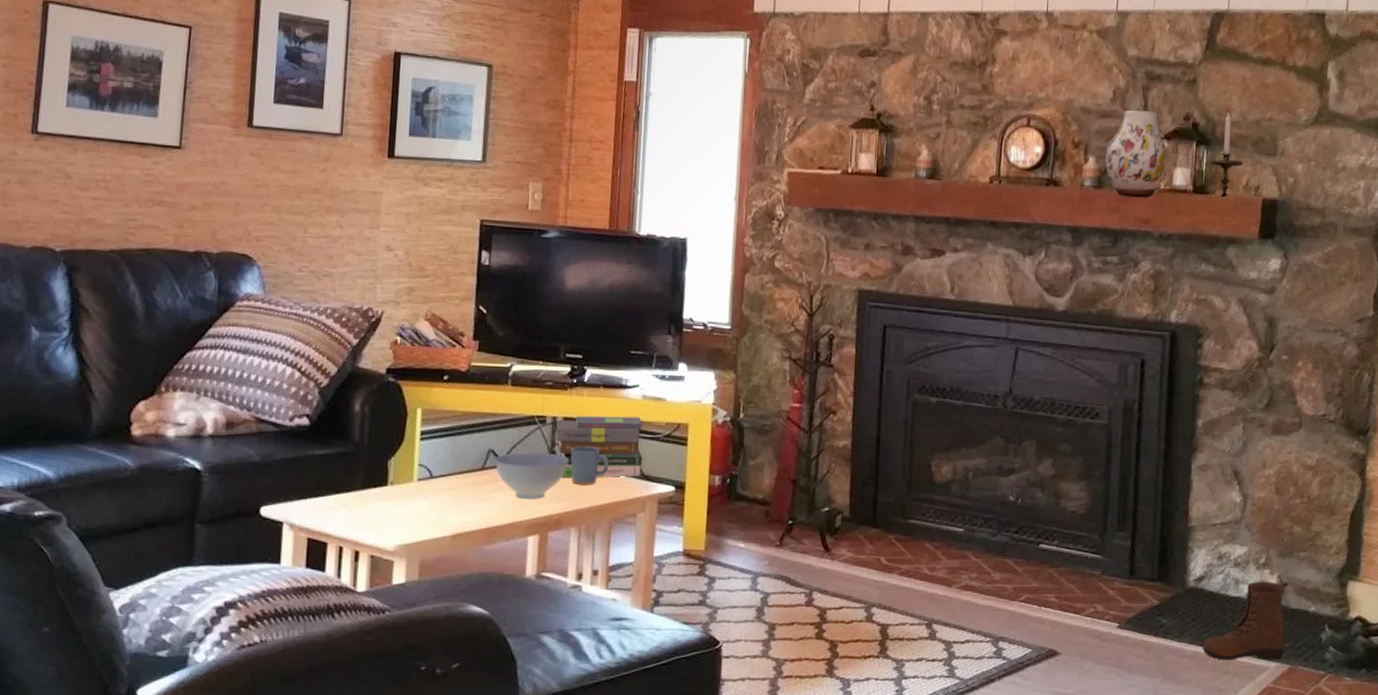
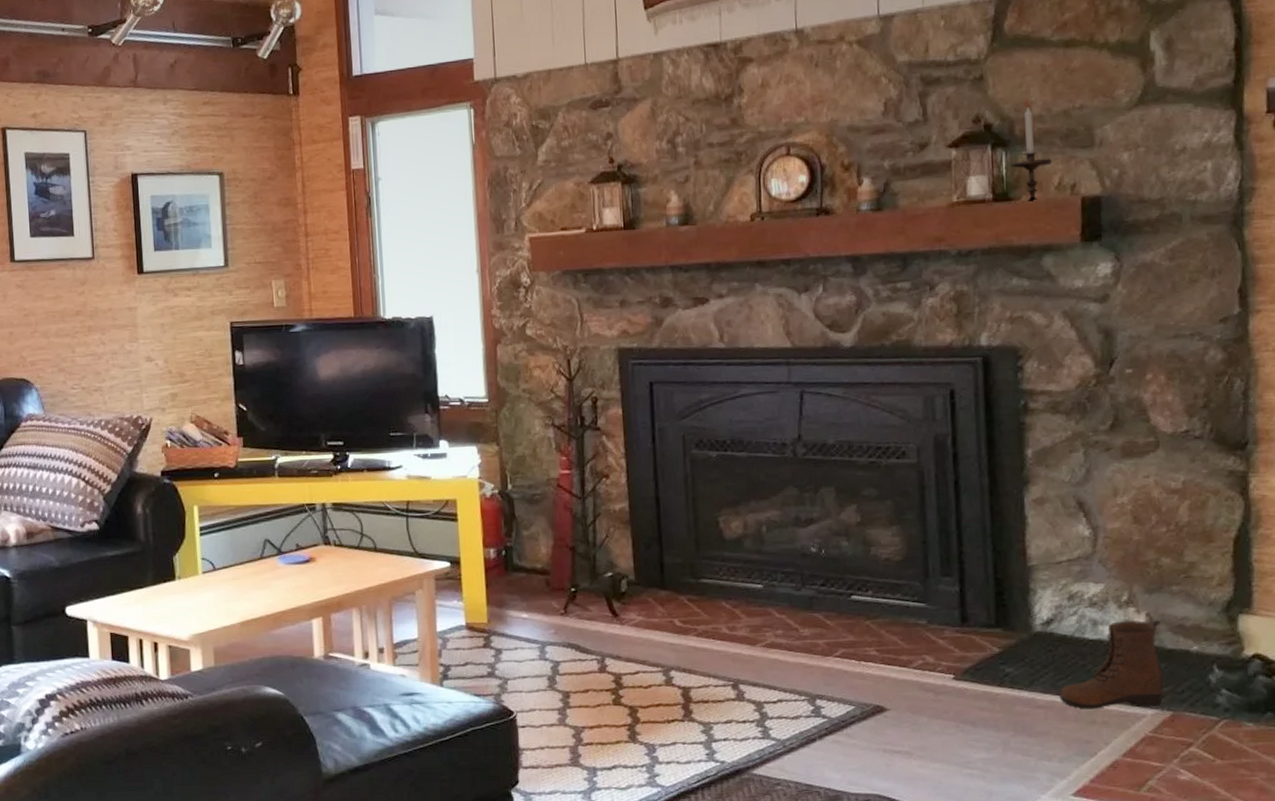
bowl: present [493,452,569,499] -> none [270,539,342,584]
books: present [556,416,643,478] -> none [326,497,415,562]
mug: present [570,445,610,484] -> none [343,529,382,566]
vase: present [1104,110,1167,198] -> none [881,118,958,216]

